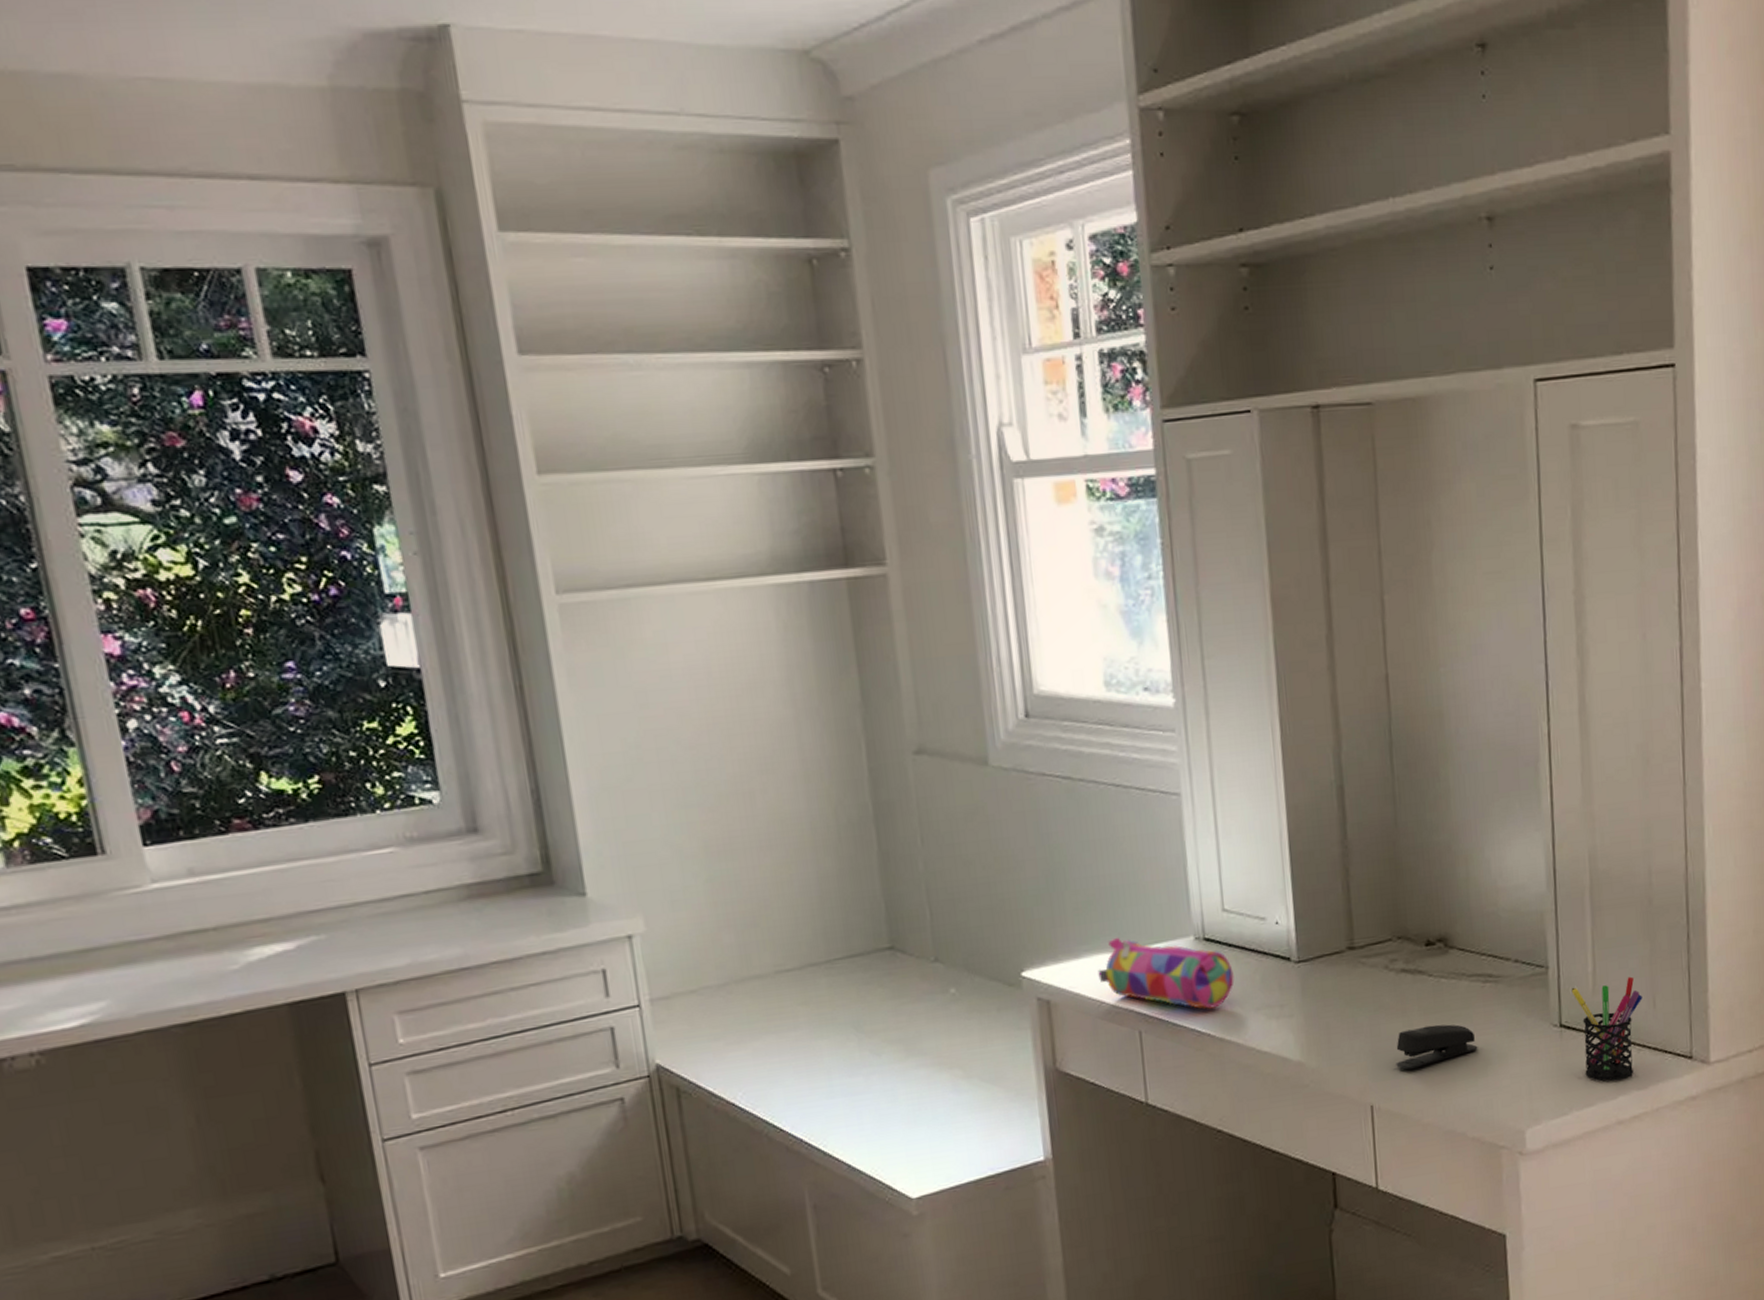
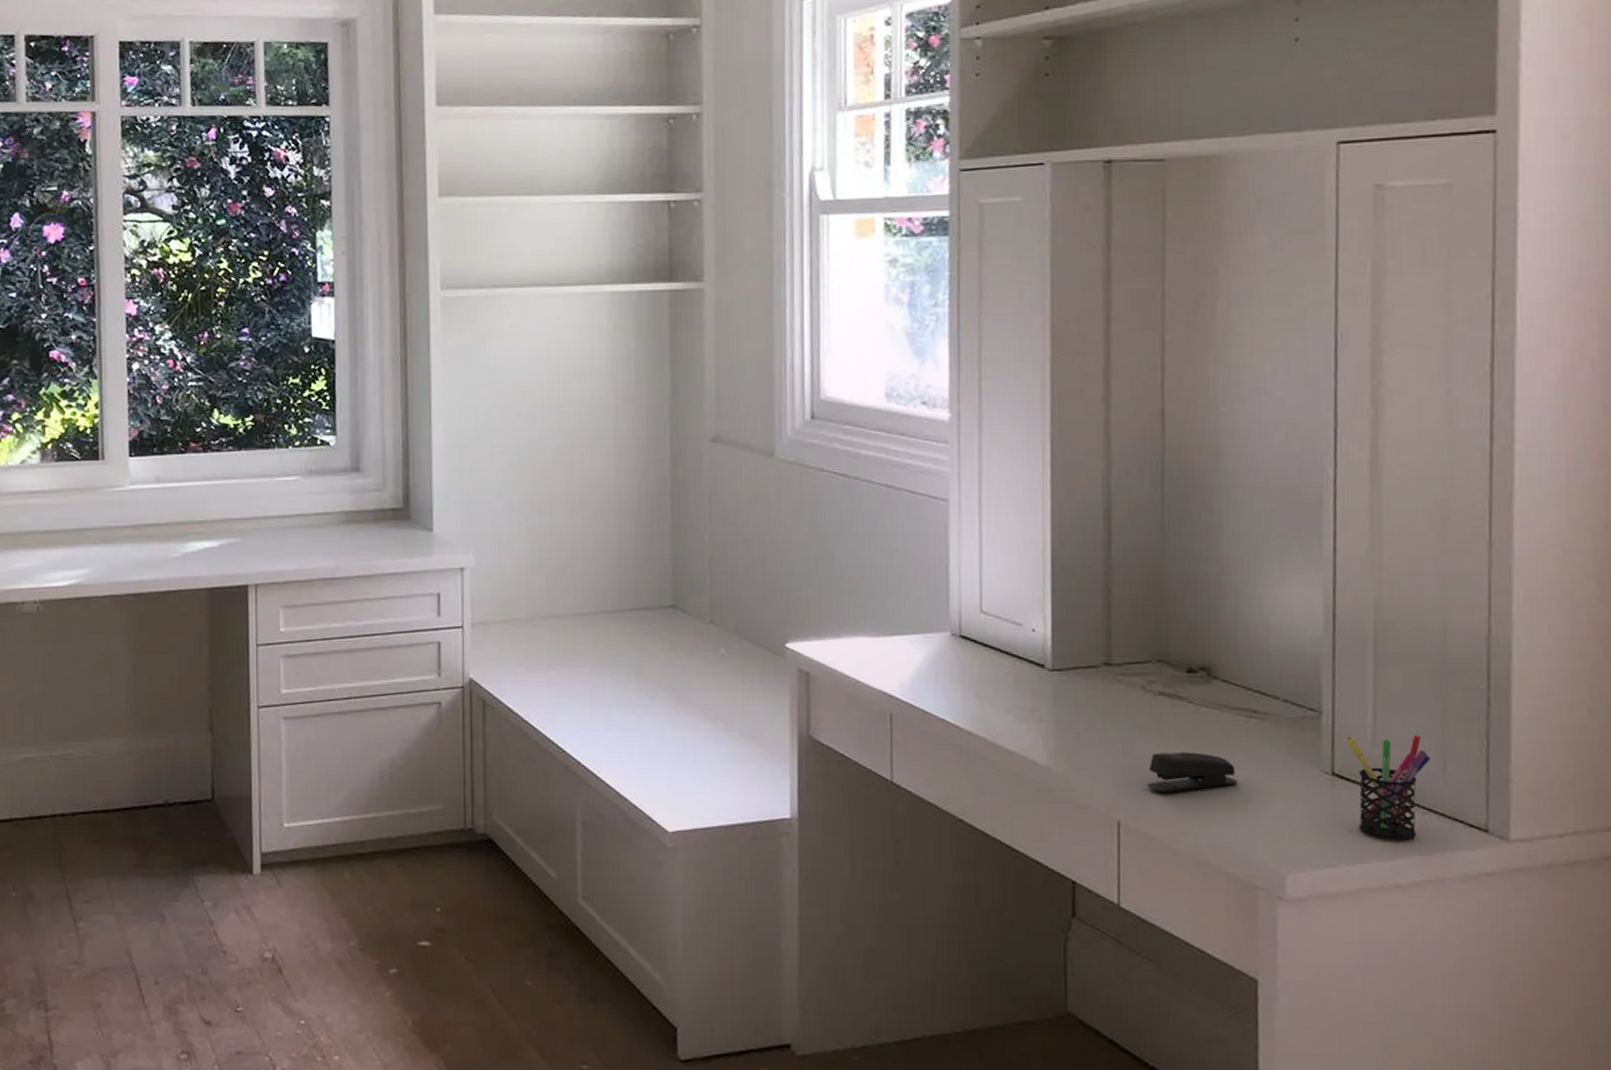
pencil case: present [1098,937,1234,1009] -> none [856,623,987,702]

